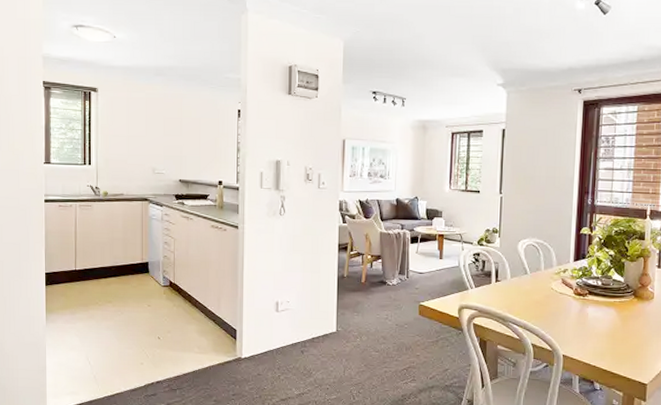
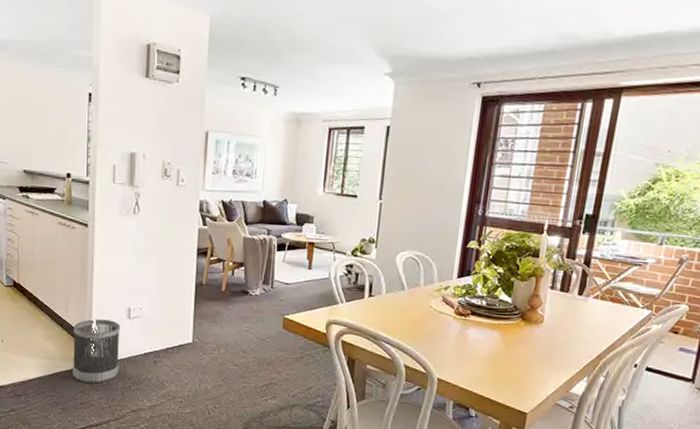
wastebasket: none [224,313,269,375] -> present [72,318,121,384]

